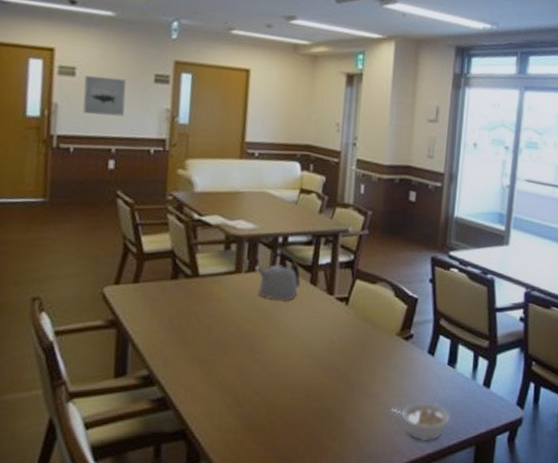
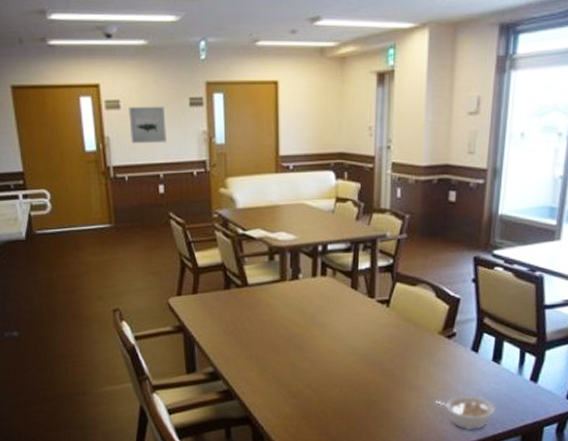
kettle: present [257,252,301,300] -> none [300,261,342,304]

